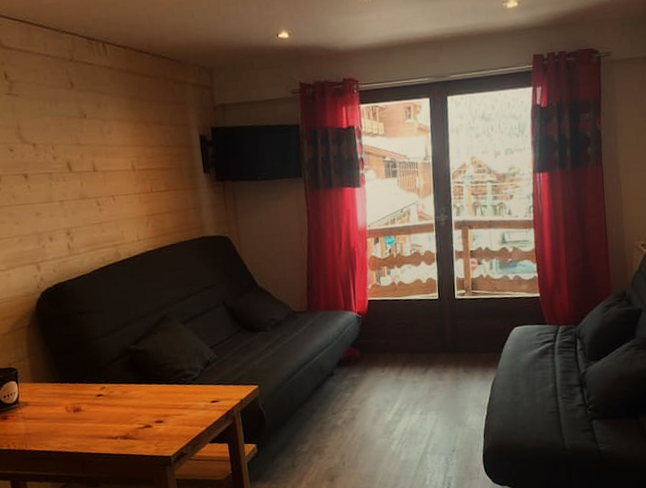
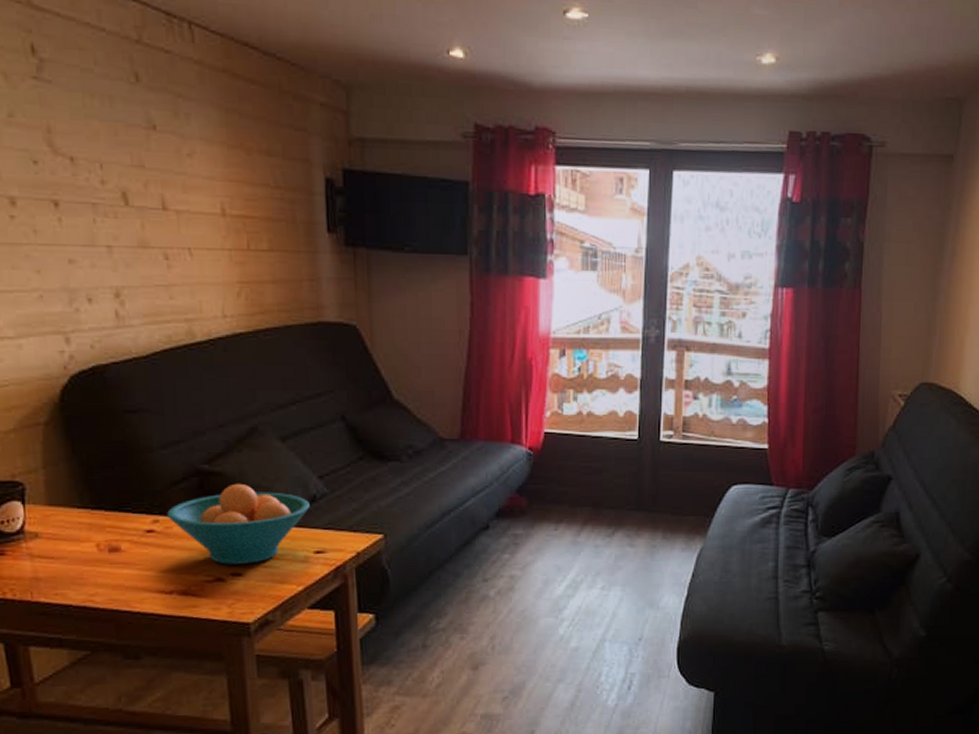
fruit bowl: none [110,356,206,415] -> present [167,483,310,565]

